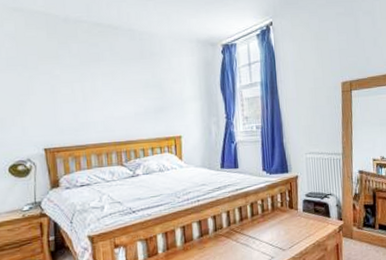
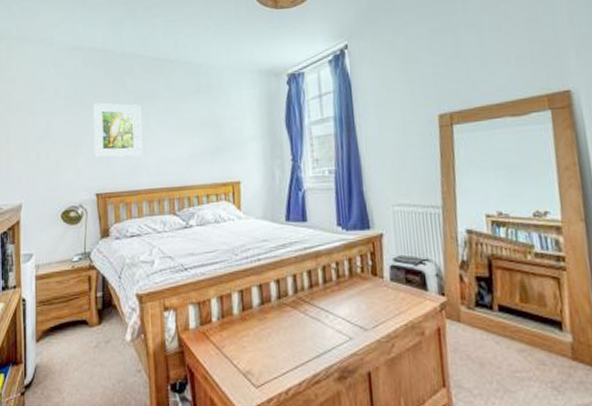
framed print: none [37,64,90,115] -> present [93,103,143,157]

